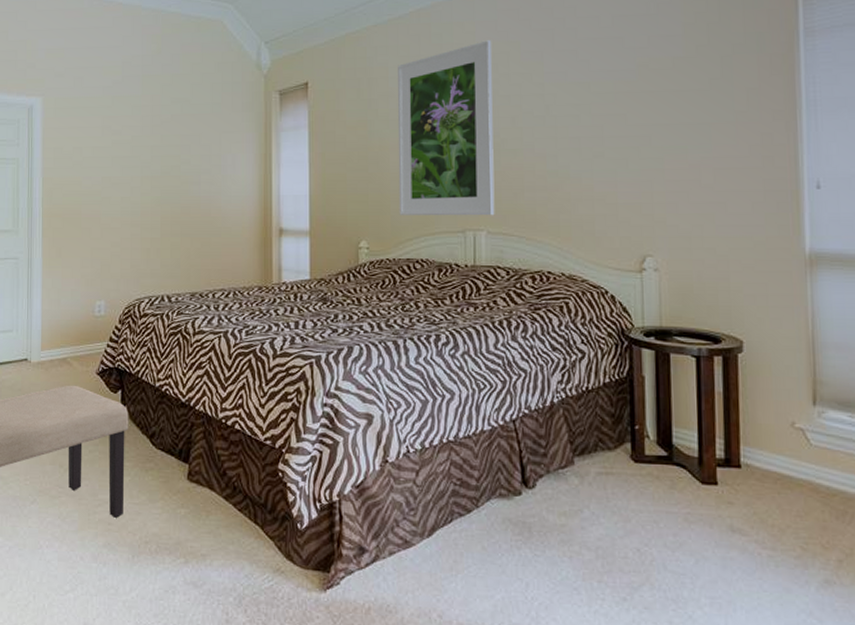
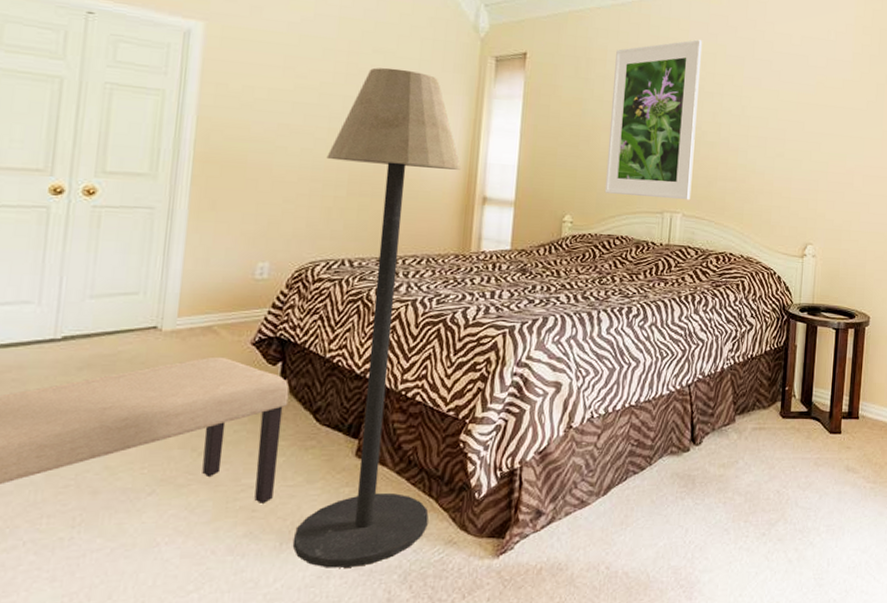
floor lamp: none [142,115,257,585] -> present [292,67,462,568]

